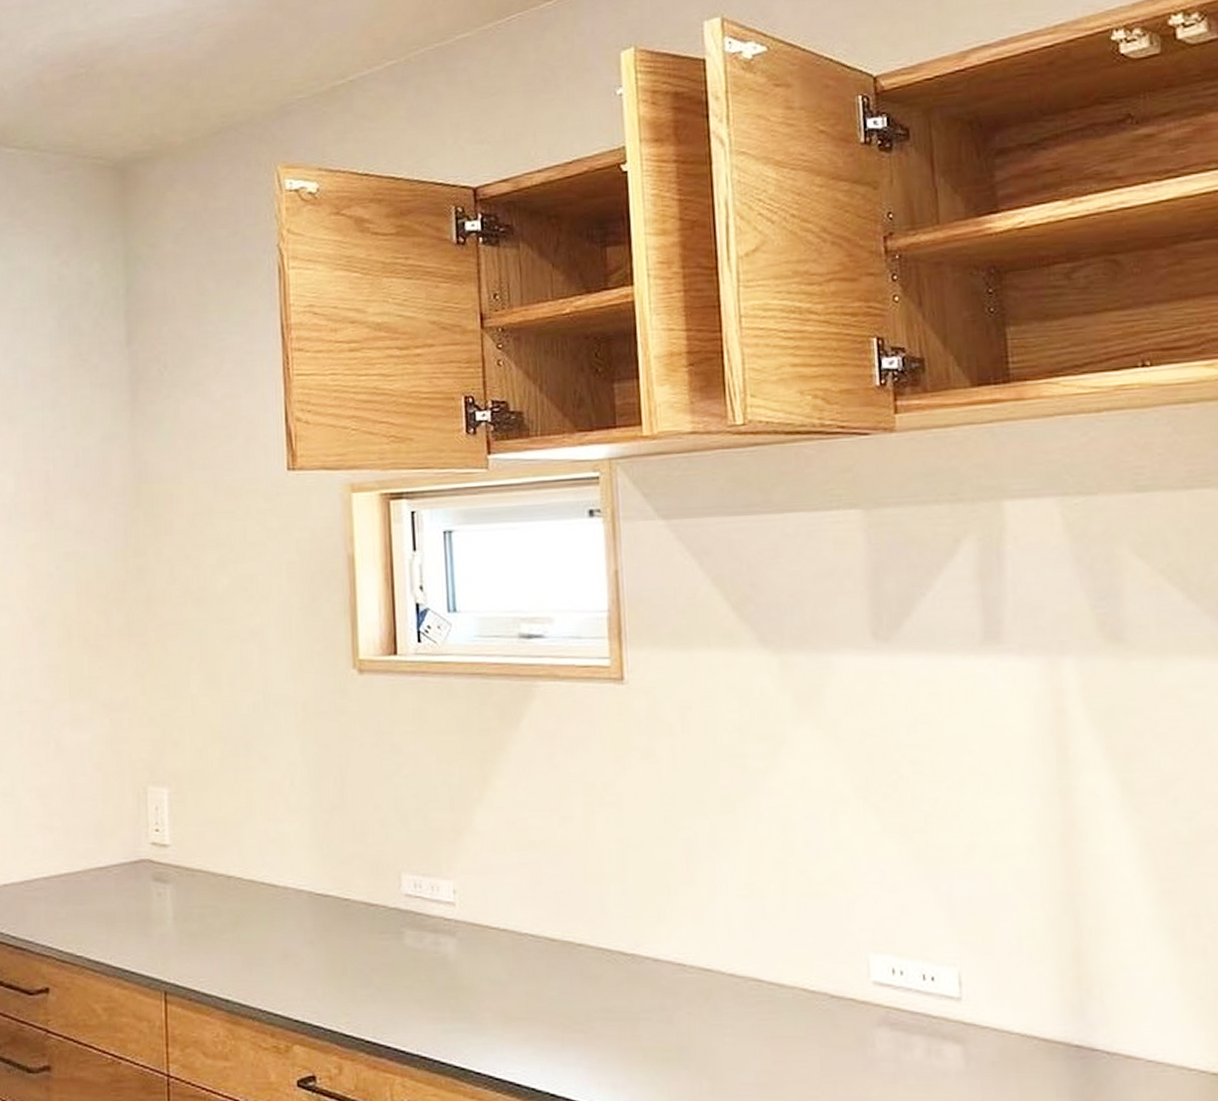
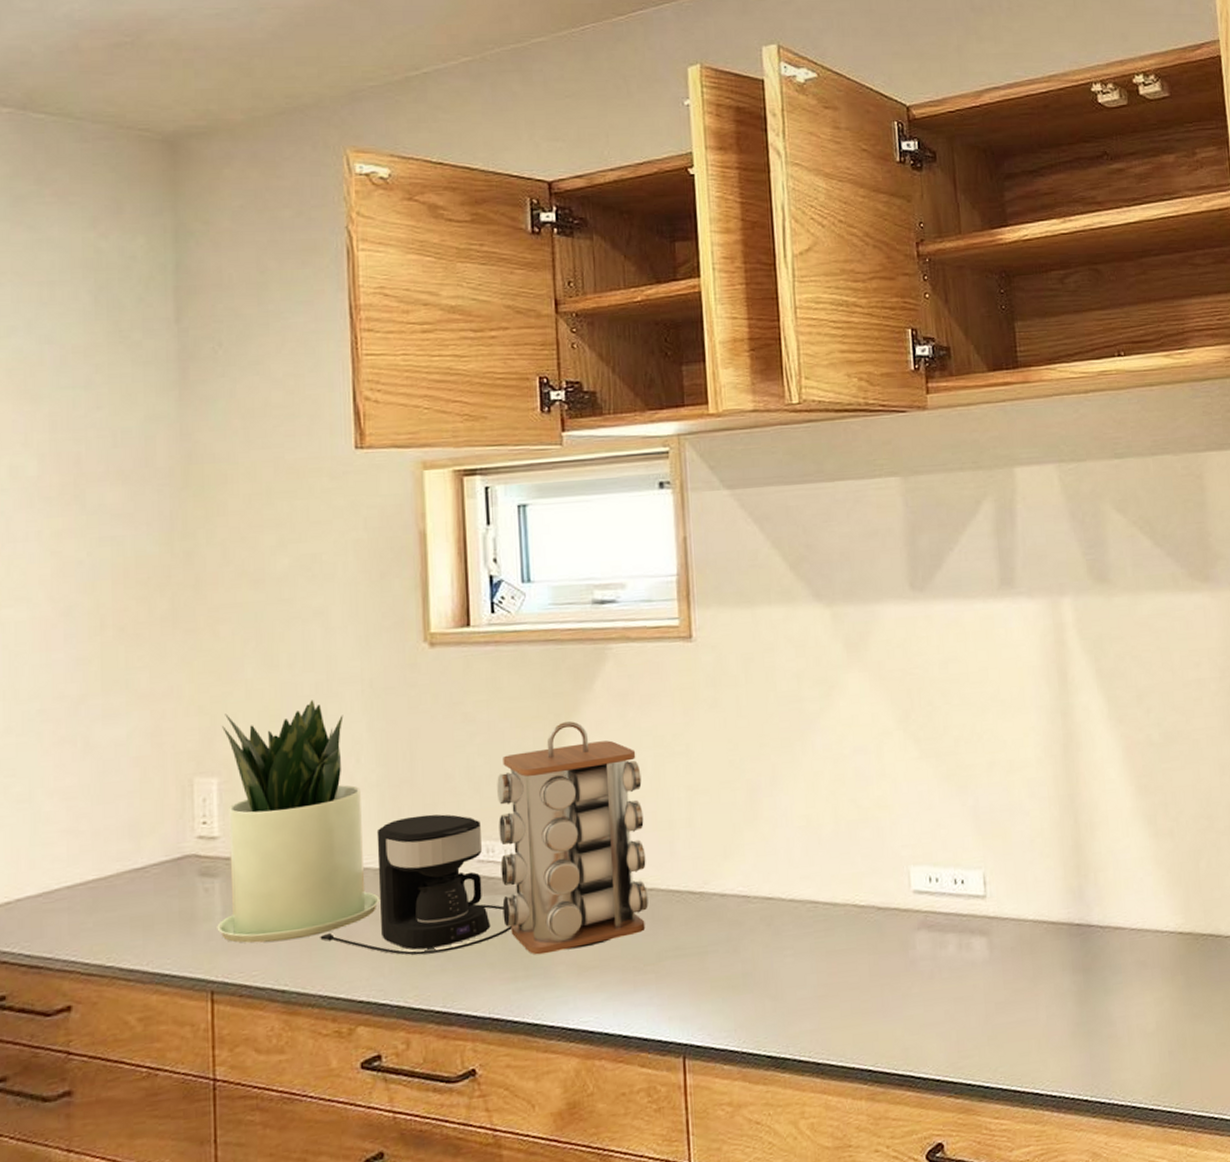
planter: none [169,719,314,952] -> present [217,700,380,943]
coffee maker: none [258,843,439,982] -> present [319,814,512,956]
spice rack: none [424,760,577,998] -> present [497,721,648,955]

